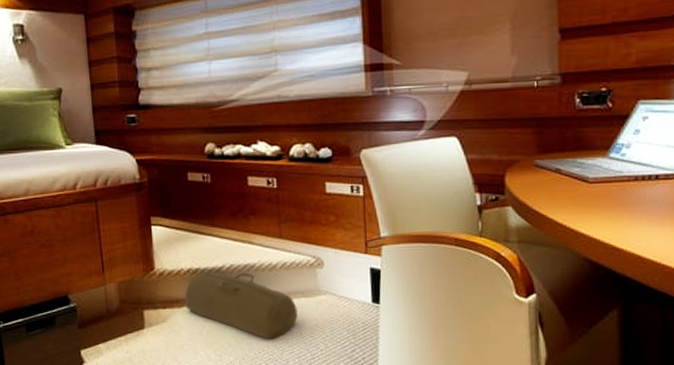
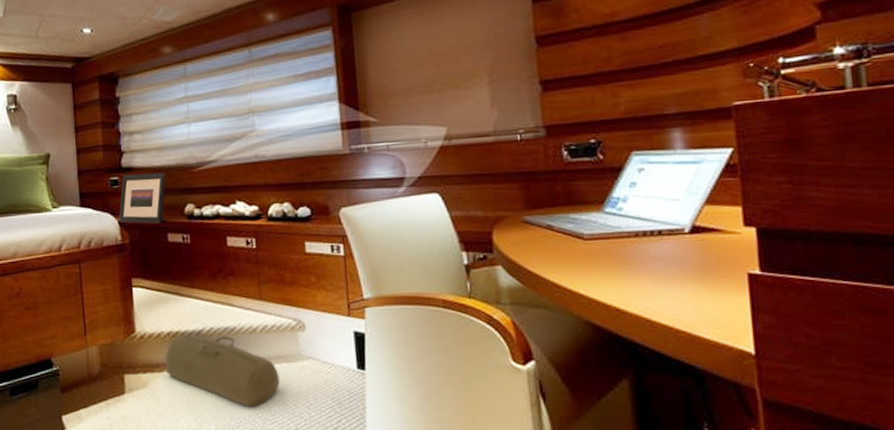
picture frame: none [136,110,186,163] -> present [118,172,166,224]

